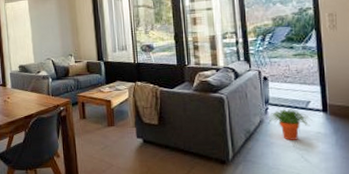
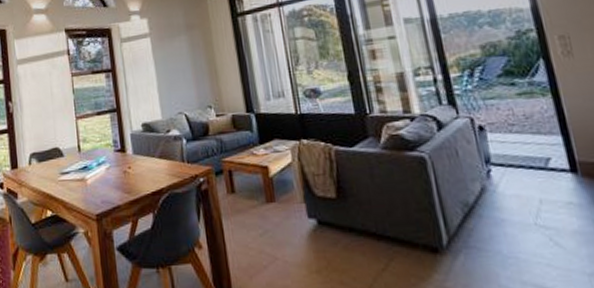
potted plant: present [268,109,313,140] -> none [492,169,558,216]

